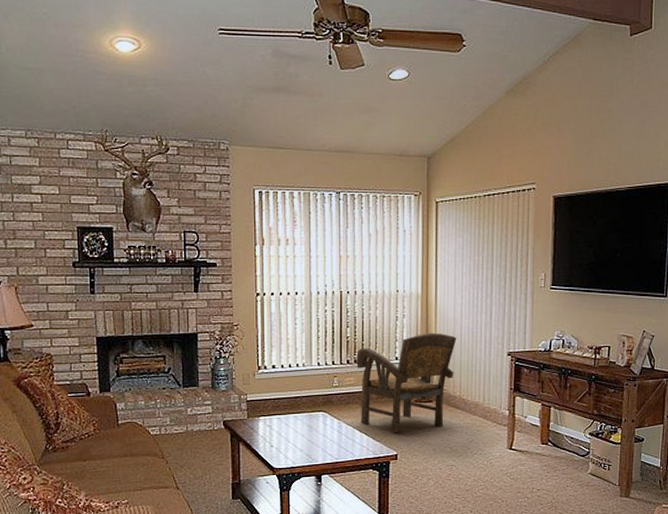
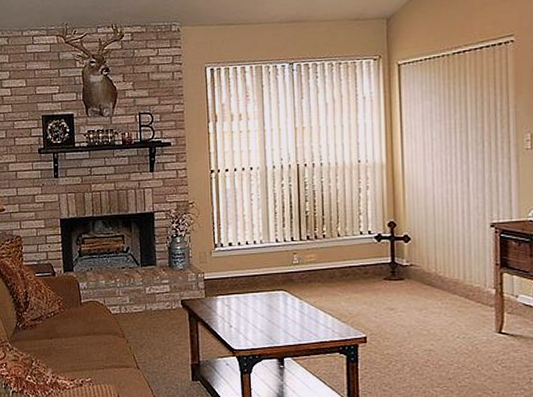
armchair: present [356,333,457,433] -> none [316,204,429,314]

